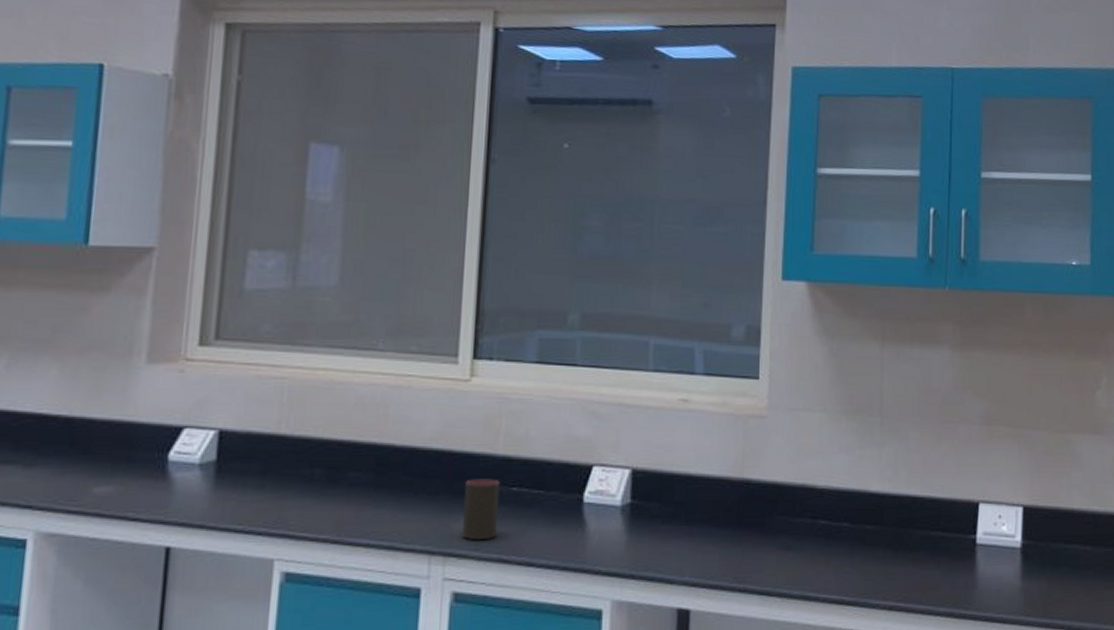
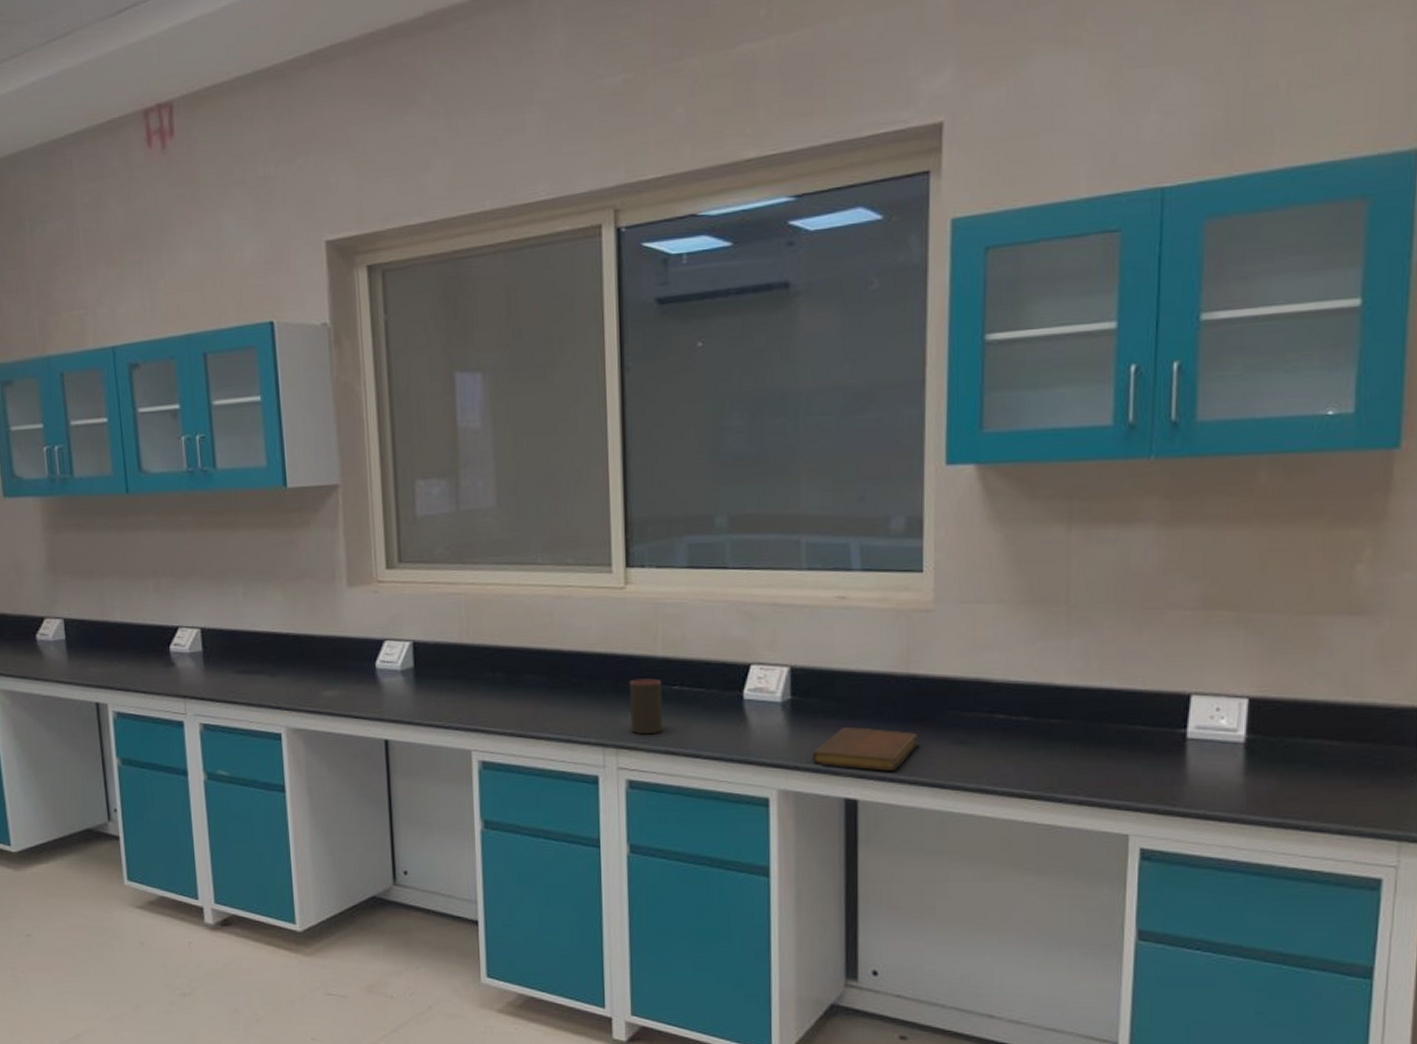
notebook: none [647,533,749,579] -> present [811,727,918,771]

